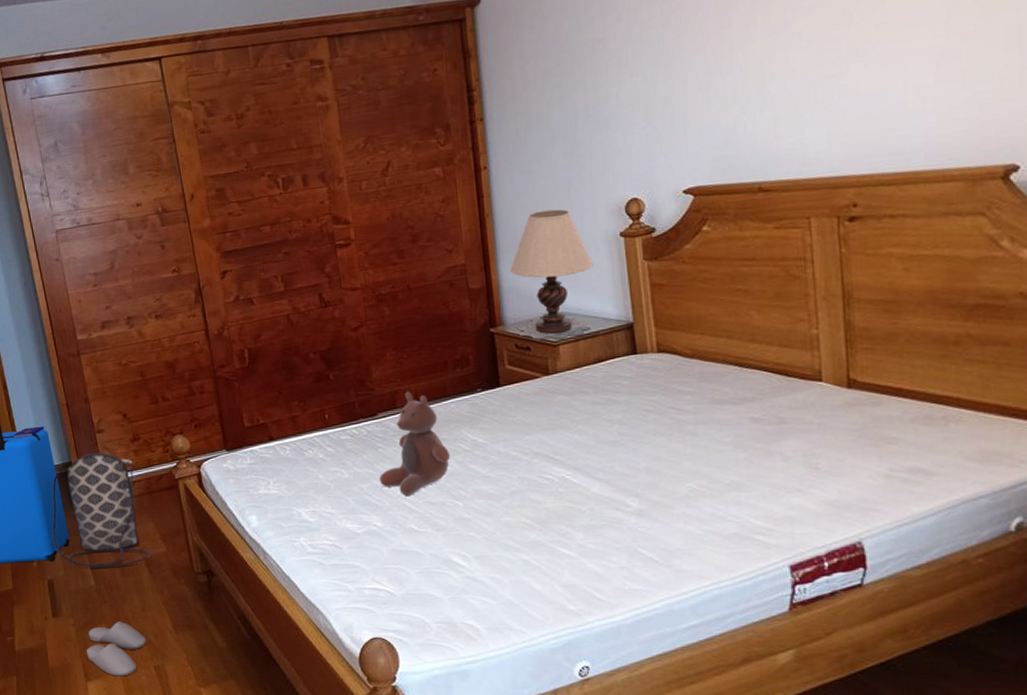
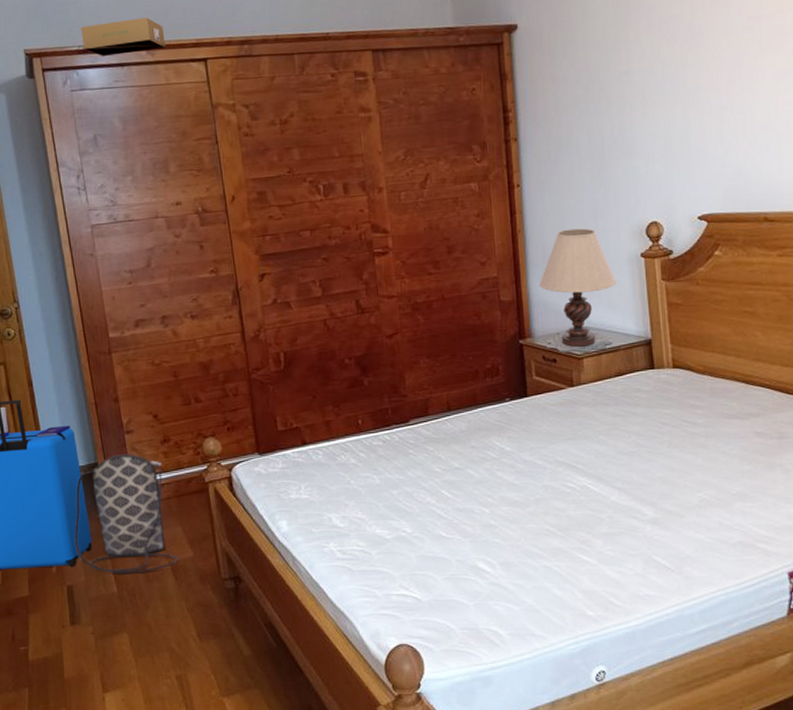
box: none [37,19,120,63] -> present [81,17,165,57]
slippers: present [86,621,147,677] -> none [105,629,169,687]
stuffed bear: present [379,391,451,496] -> none [409,399,479,502]

